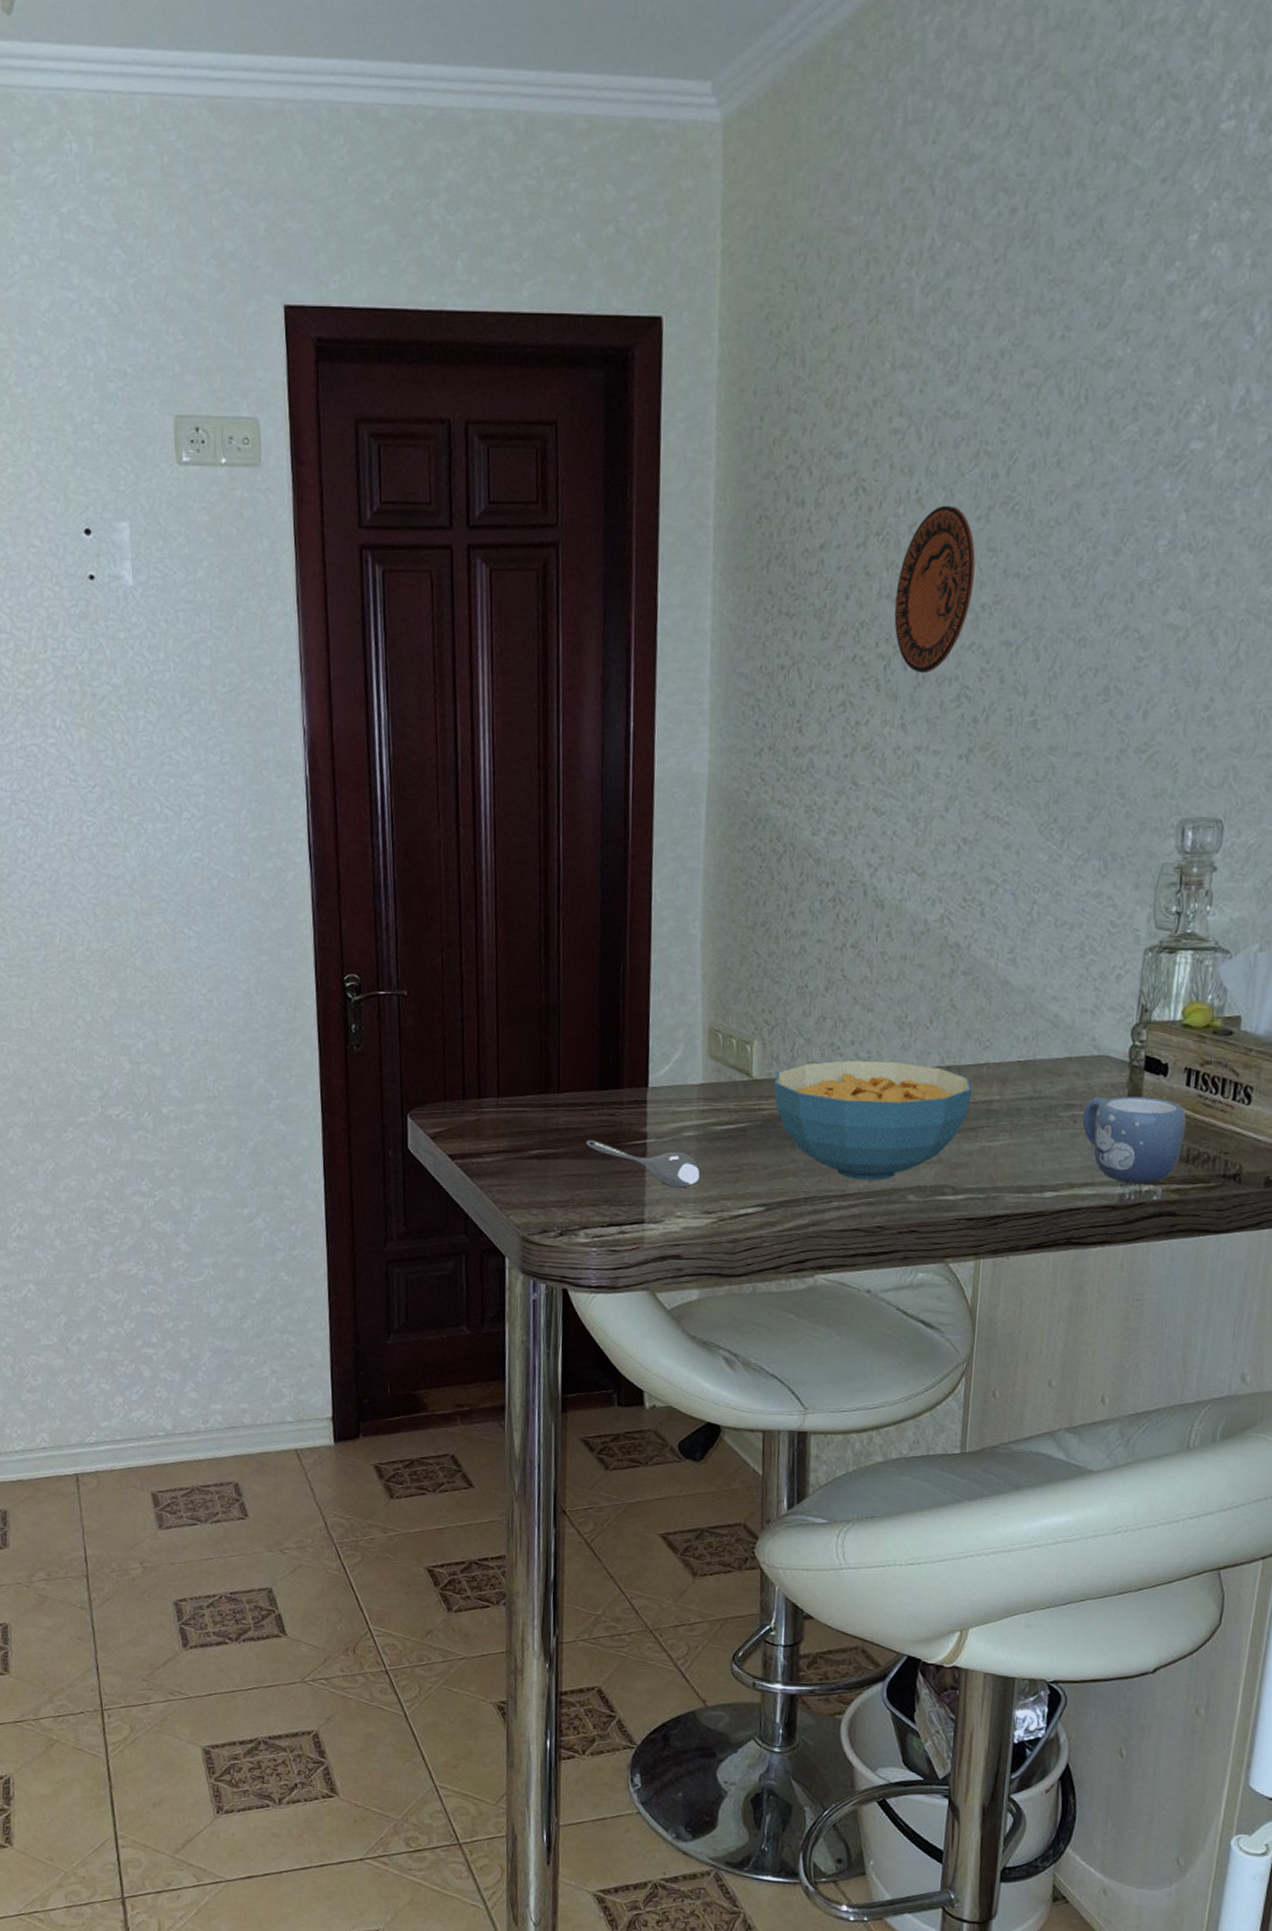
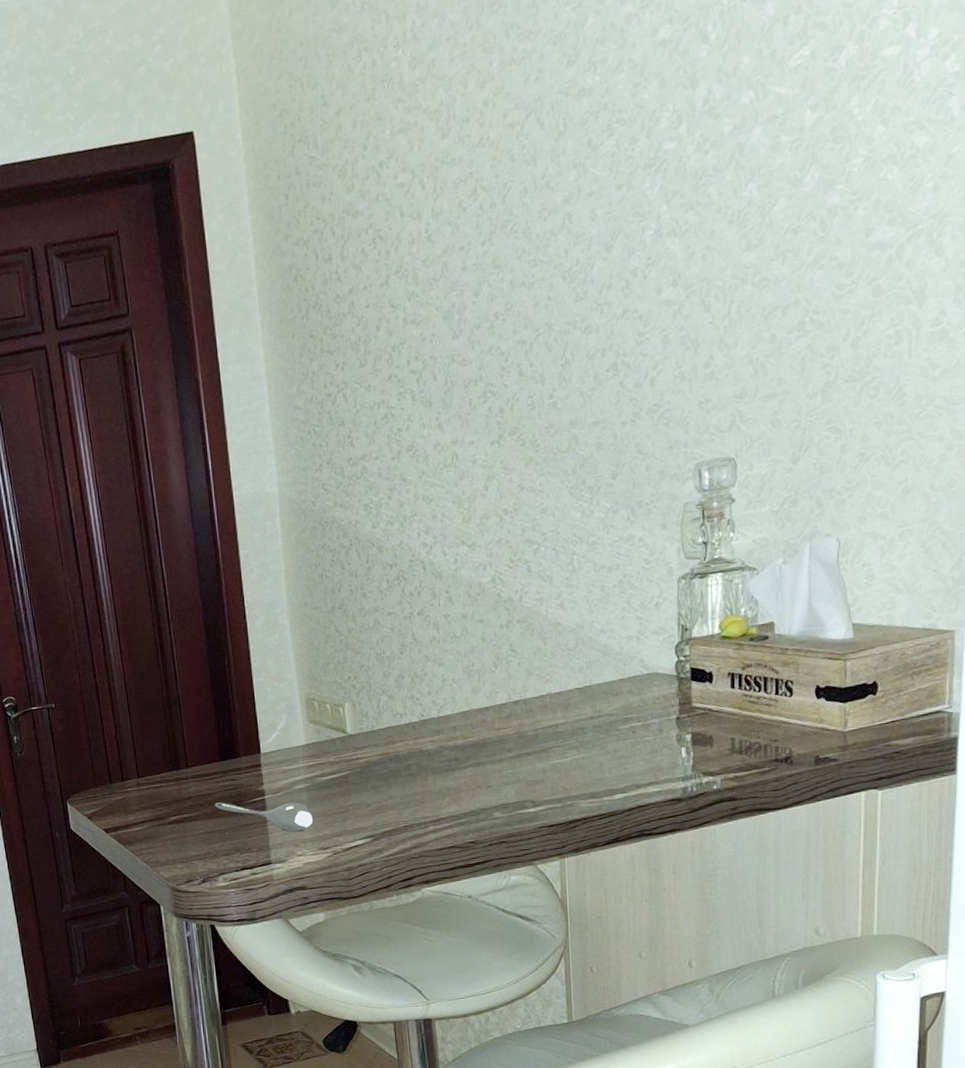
cereal bowl: present [774,1060,973,1181] -> none [366,703,539,806]
decorative plate: present [894,505,976,673] -> none [419,237,486,380]
mug: present [1082,1096,1187,1185] -> none [640,702,736,778]

